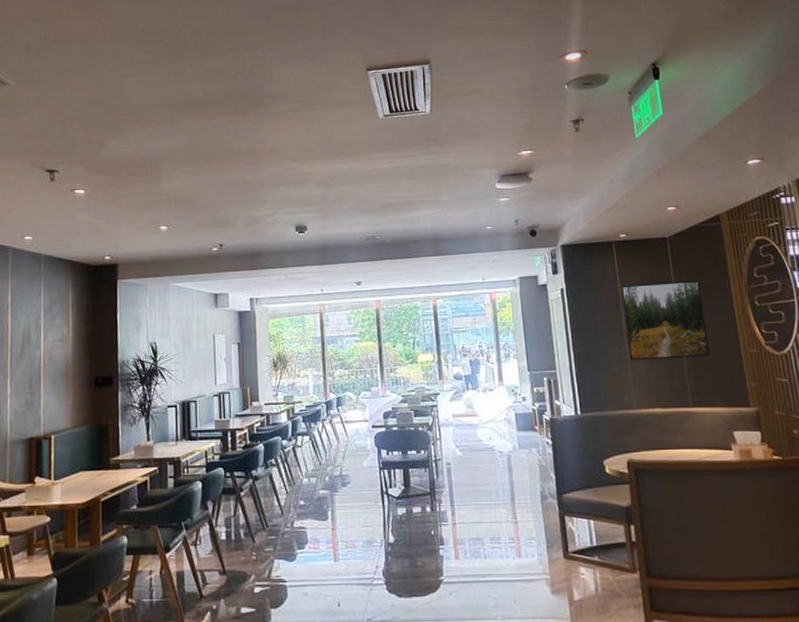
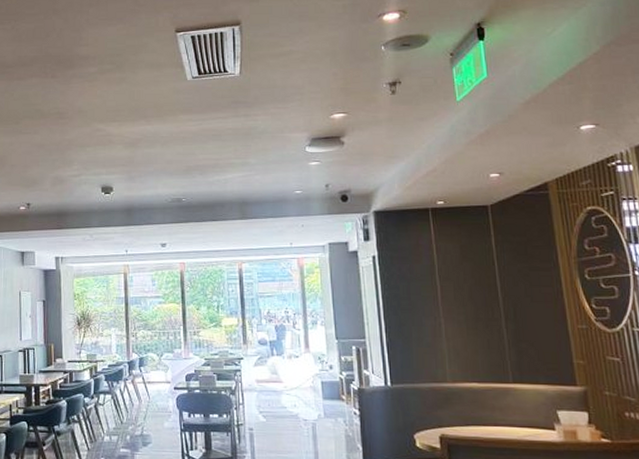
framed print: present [621,280,711,361] -> none [437,250,534,333]

